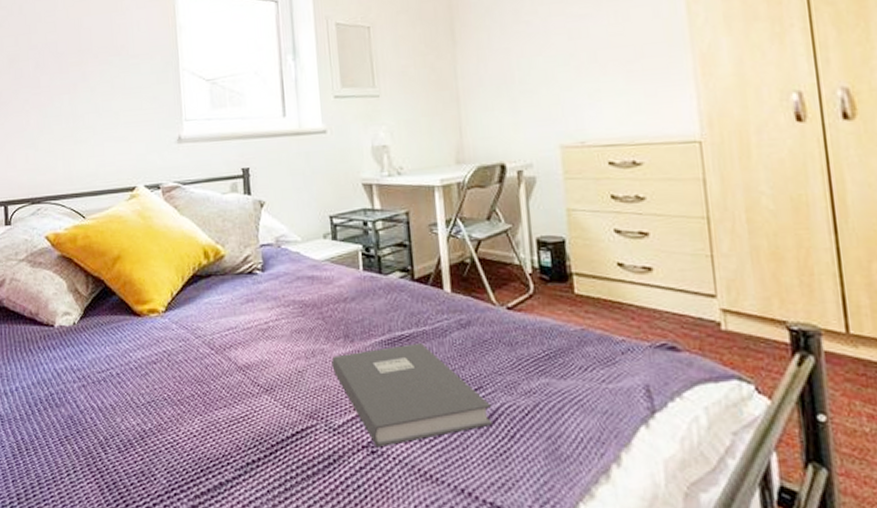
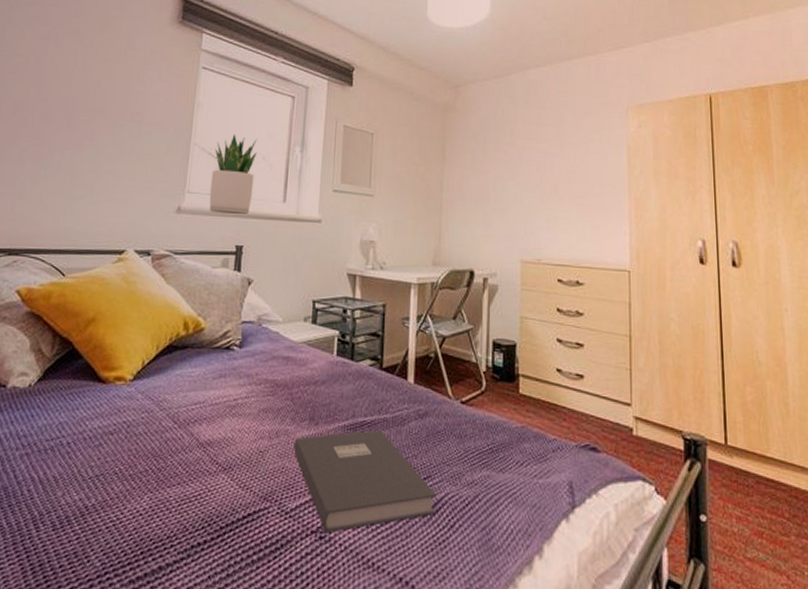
planter: none [204,52,251,138] -> present [209,134,258,214]

